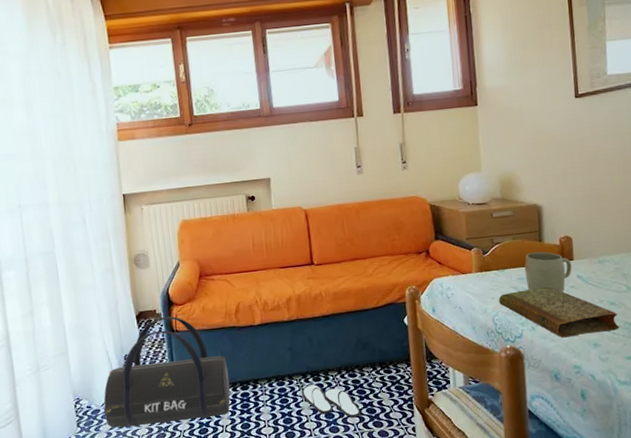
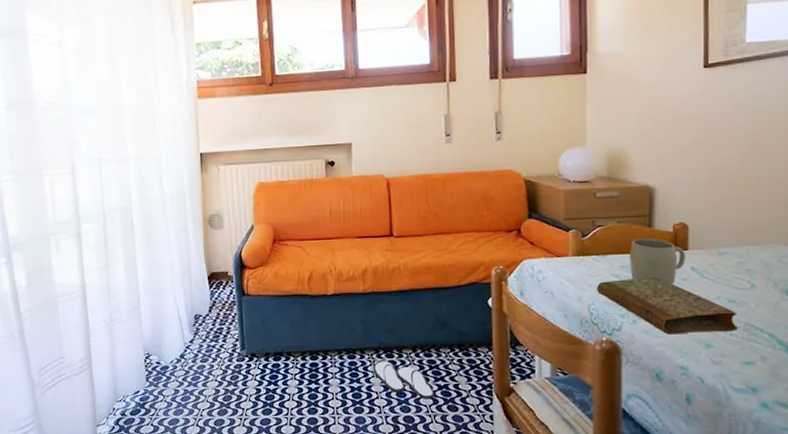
duffel bag: present [103,316,231,428] -> none [172,279,299,387]

